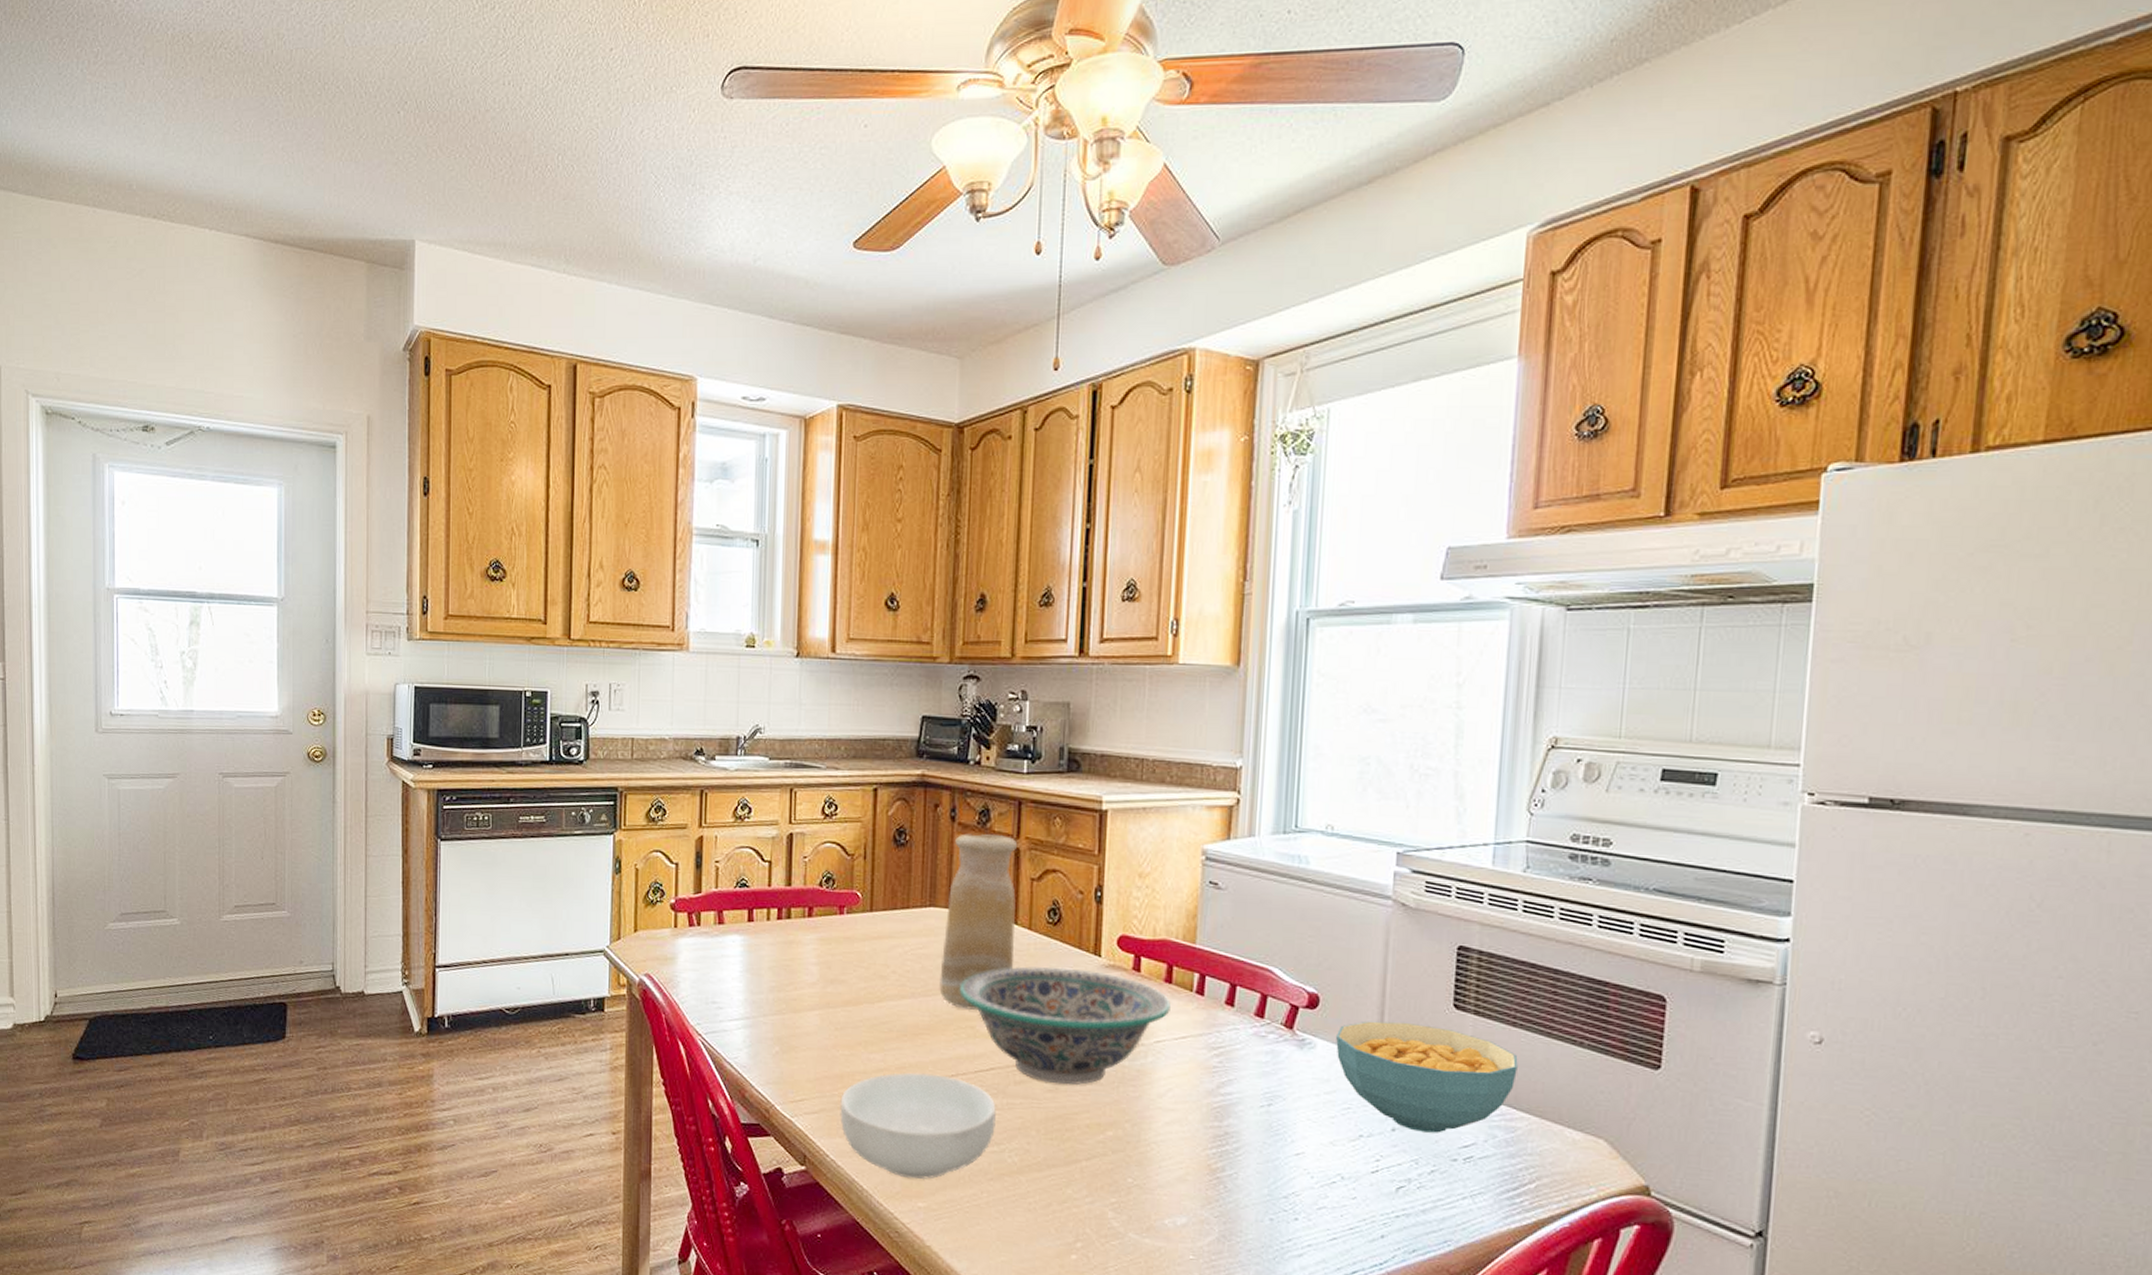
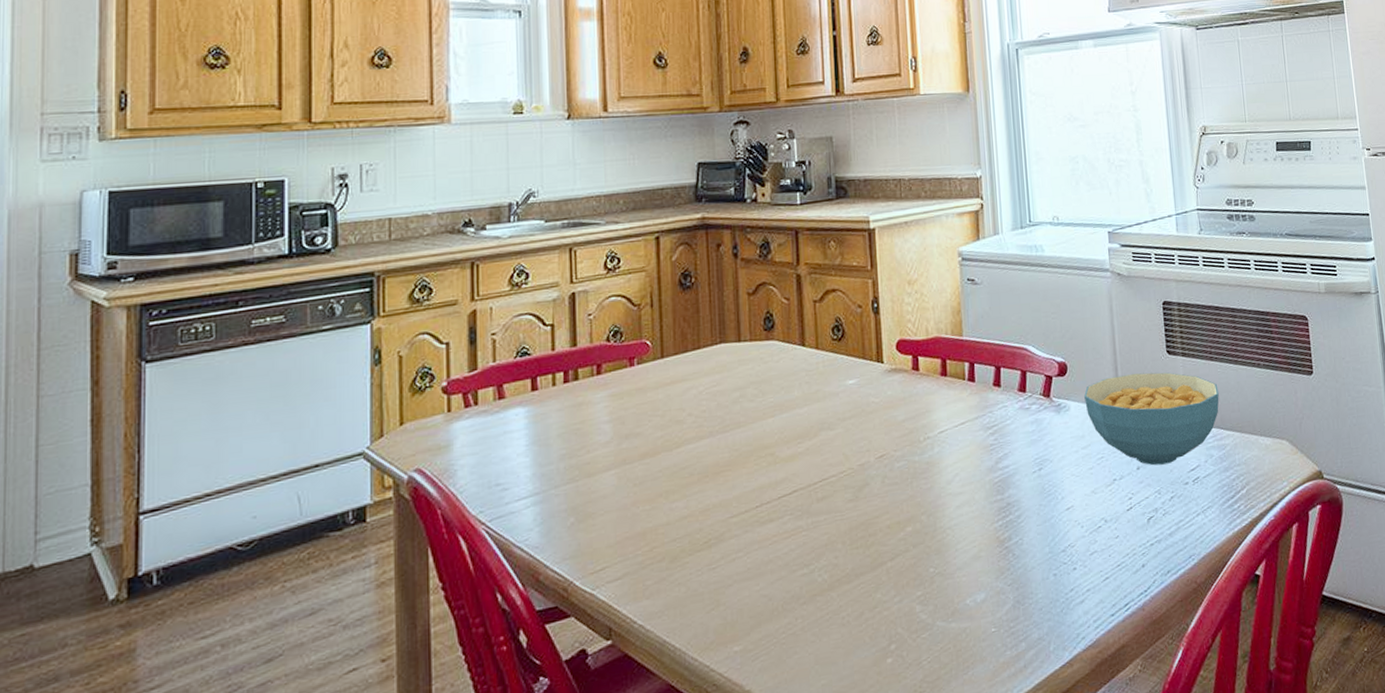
cereal bowl: present [840,1073,996,1180] -> none [644,508,803,625]
vase: present [939,834,1018,1010] -> none [736,264,806,438]
decorative bowl: present [959,966,1171,1085] -> none [756,377,949,493]

